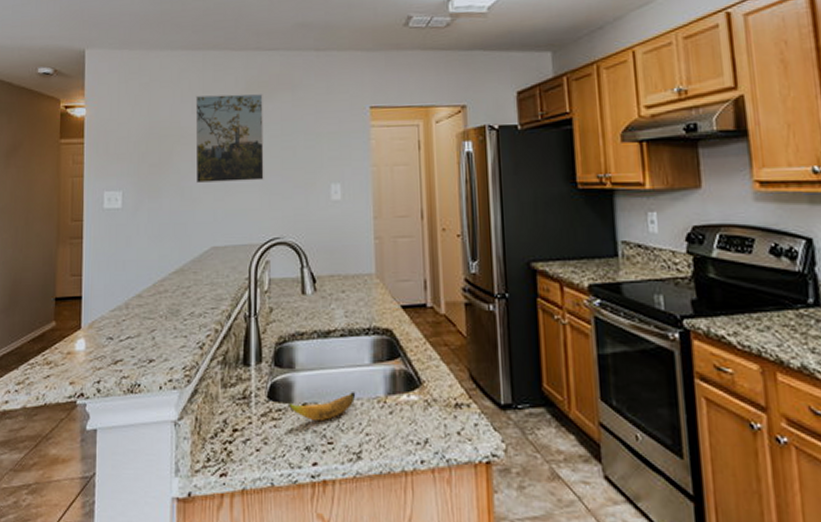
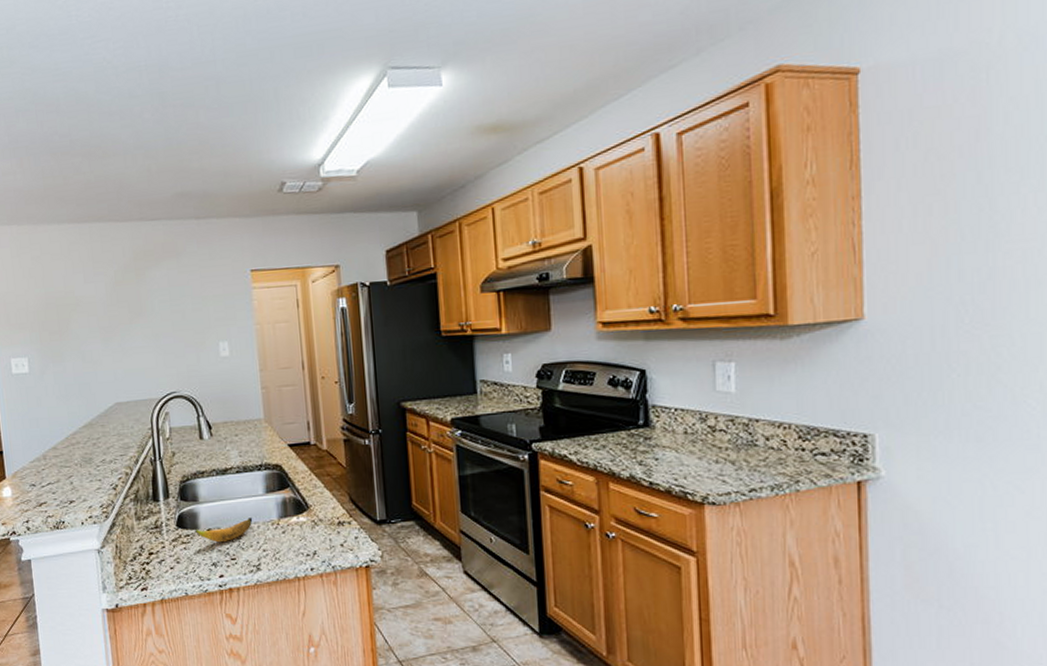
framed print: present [195,93,264,184] -> none [86,262,157,348]

